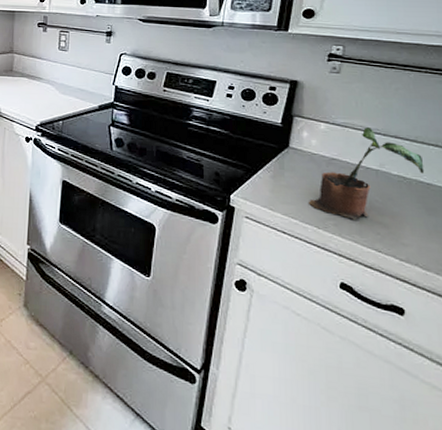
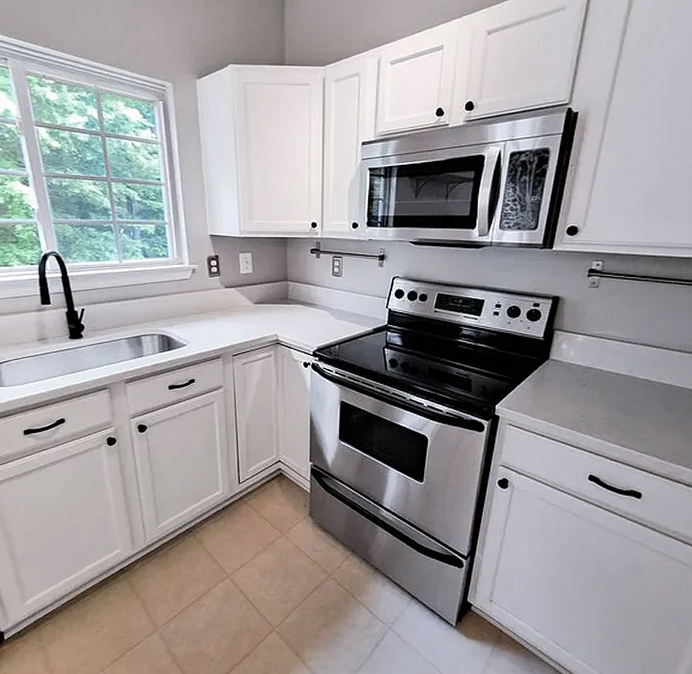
potted plant: present [309,127,425,220] -> none [565,337,667,420]

